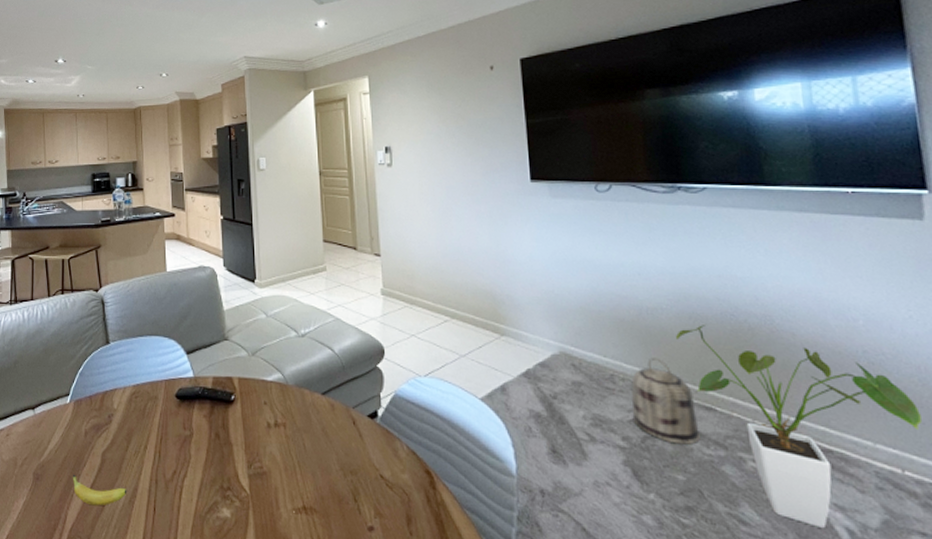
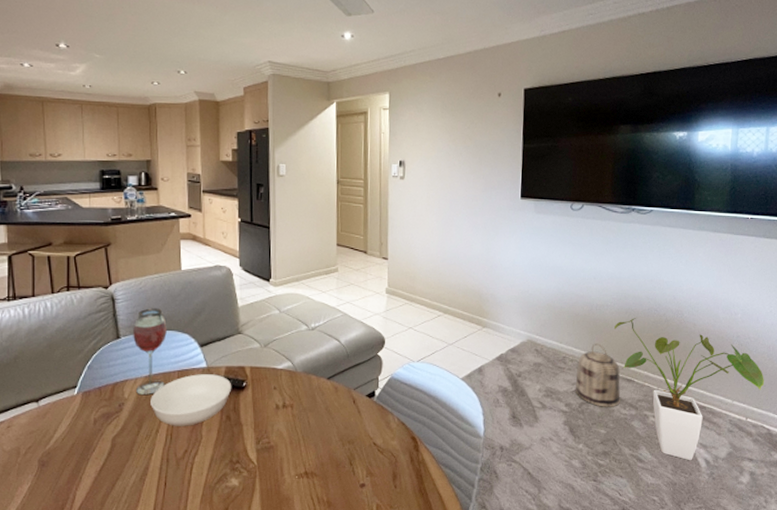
fruit: present [72,474,127,506] -> none [81,459,138,485]
wineglass: none [122,312,154,406] -> present [133,308,167,394]
bowl: none [139,384,220,444] -> present [150,374,232,426]

